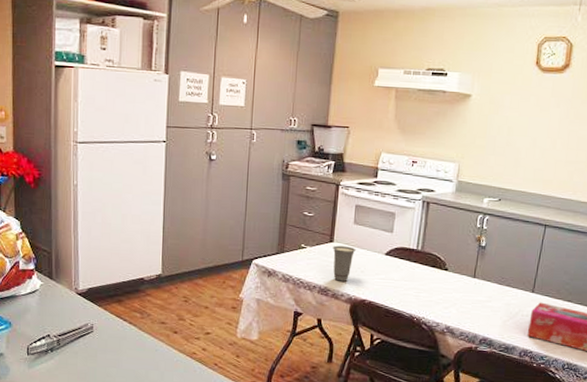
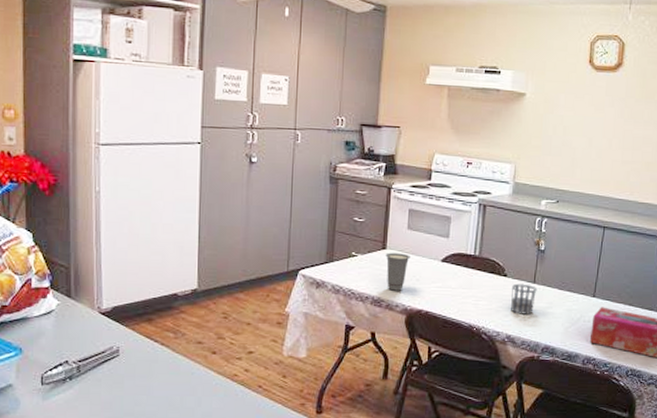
cup: none [451,277,477,307] -> present [511,283,537,315]

